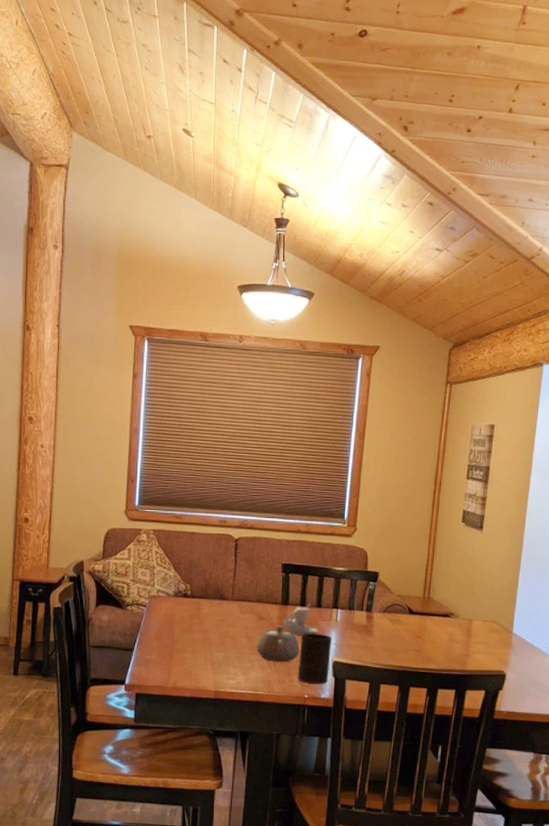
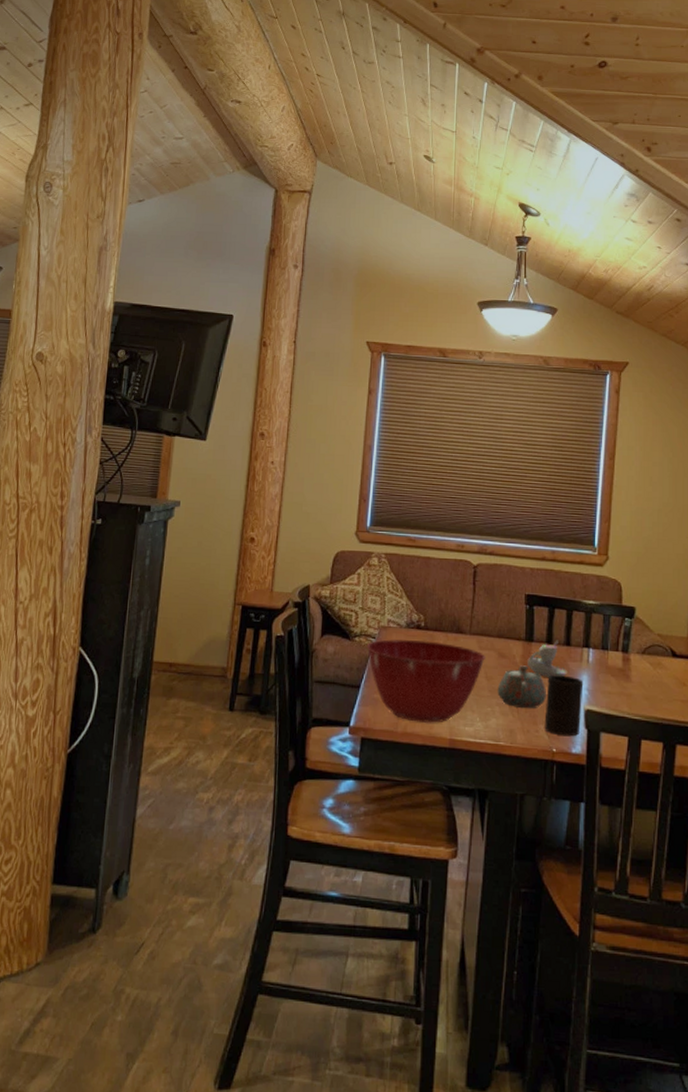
mixing bowl: none [138,606,247,678] -> present [366,638,487,723]

